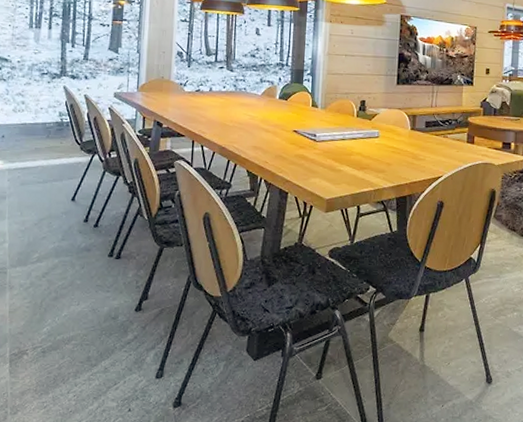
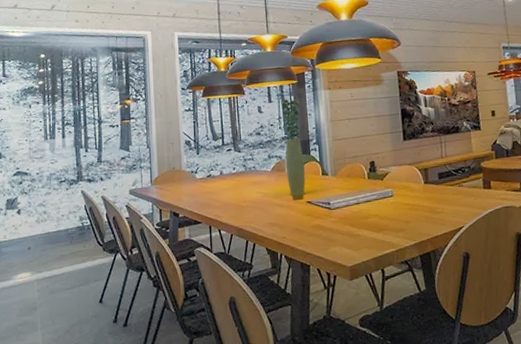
vase: none [276,21,299,129] -> present [281,96,306,201]

